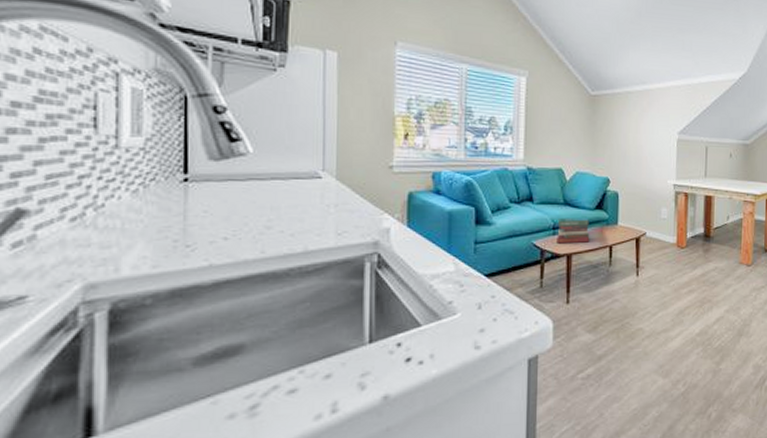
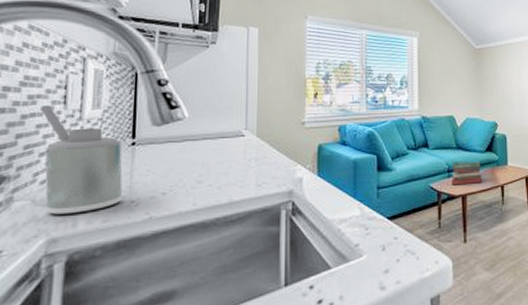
soap dispenser: none [64,128,176,259] -> present [41,105,123,216]

